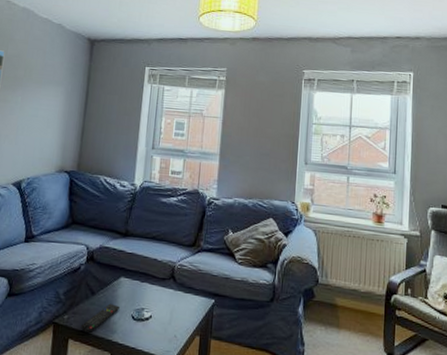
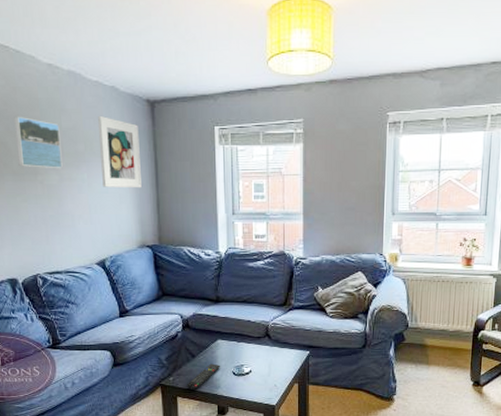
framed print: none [34,47,77,116] -> present [97,115,142,188]

